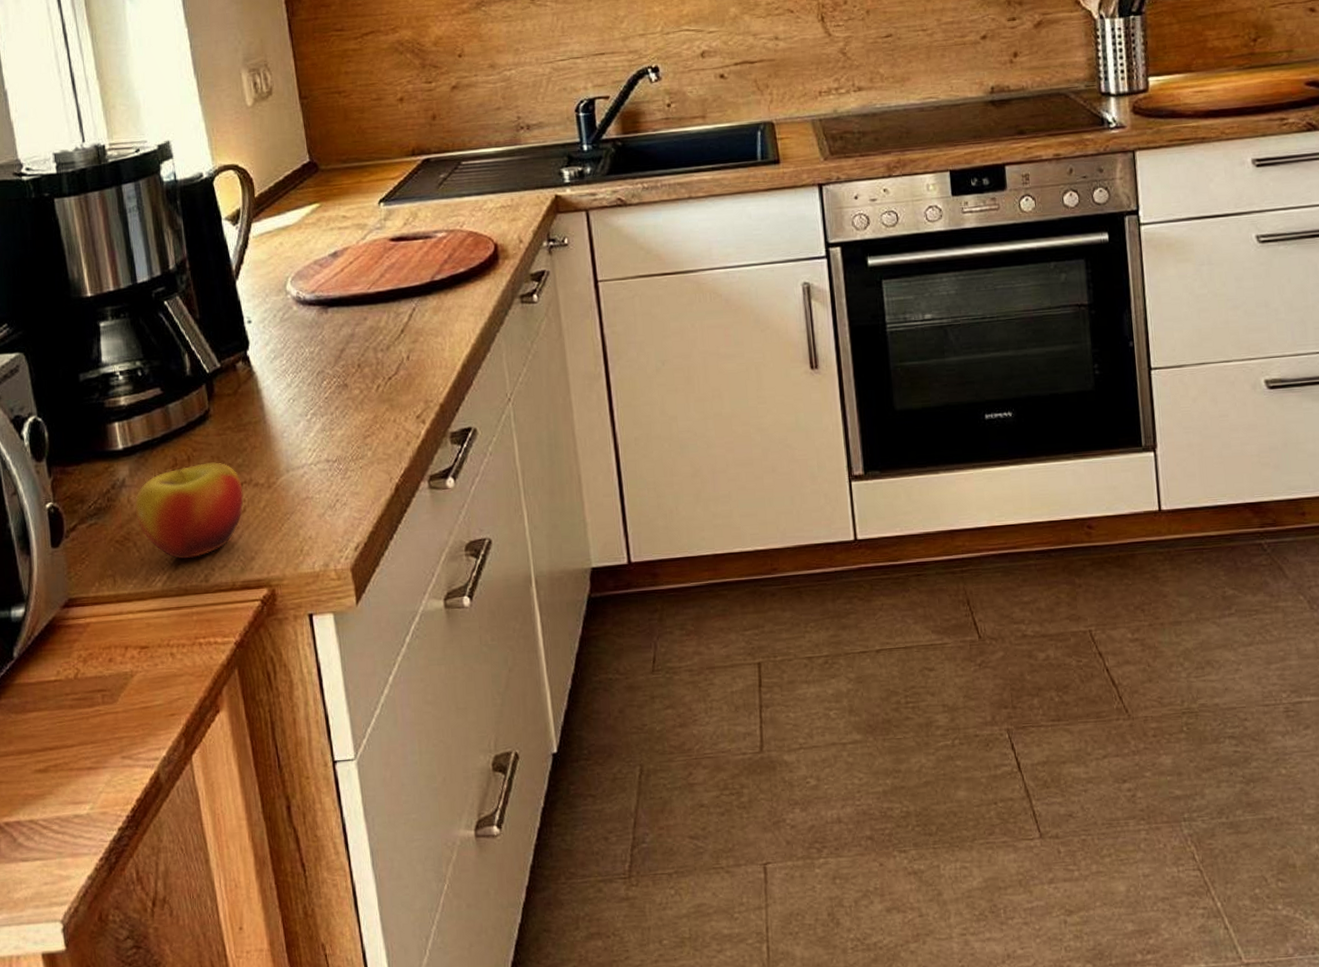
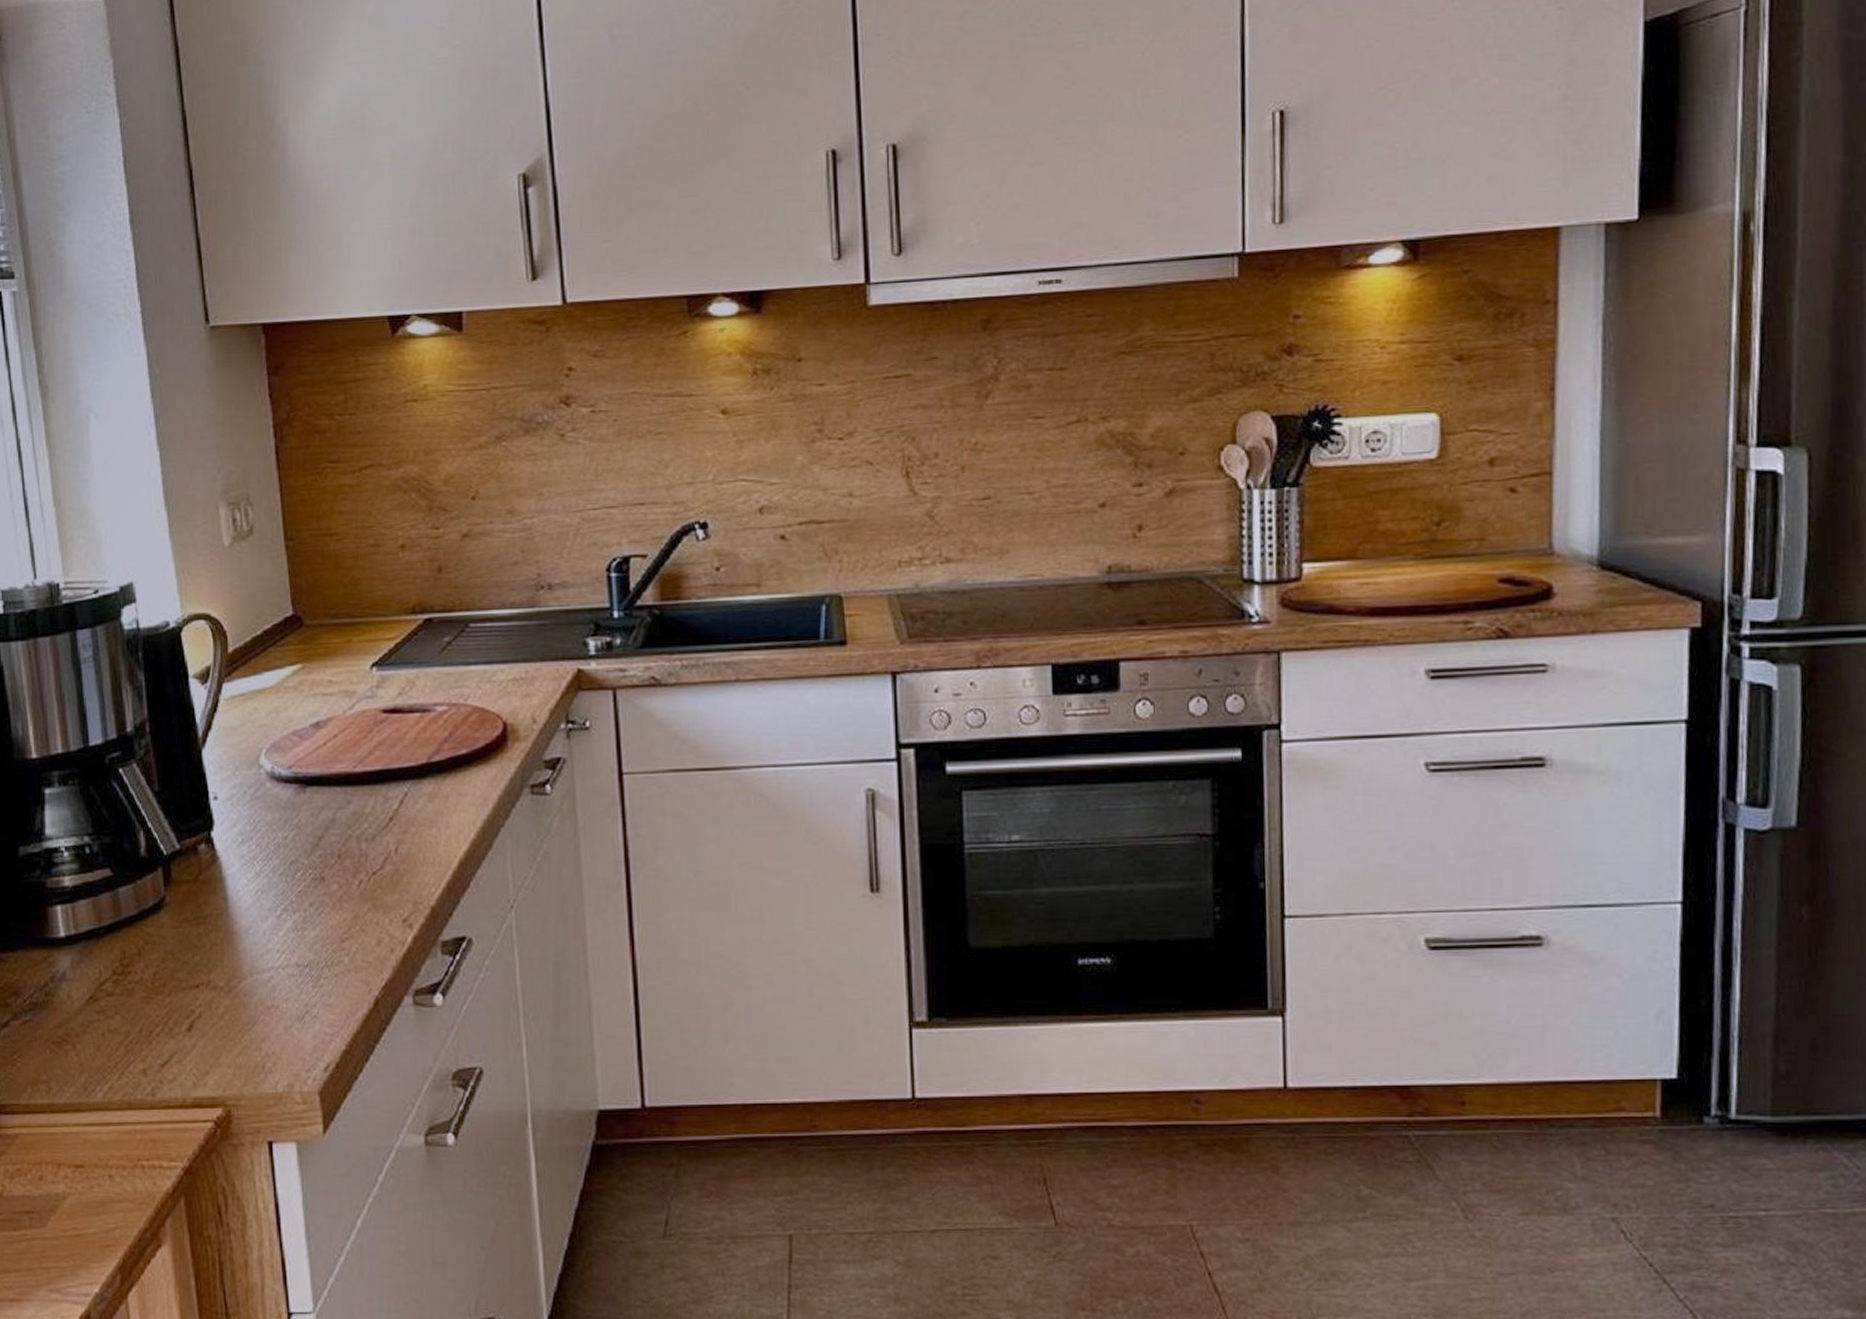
apple: present [134,462,244,559] -> none [75,959,200,1067]

